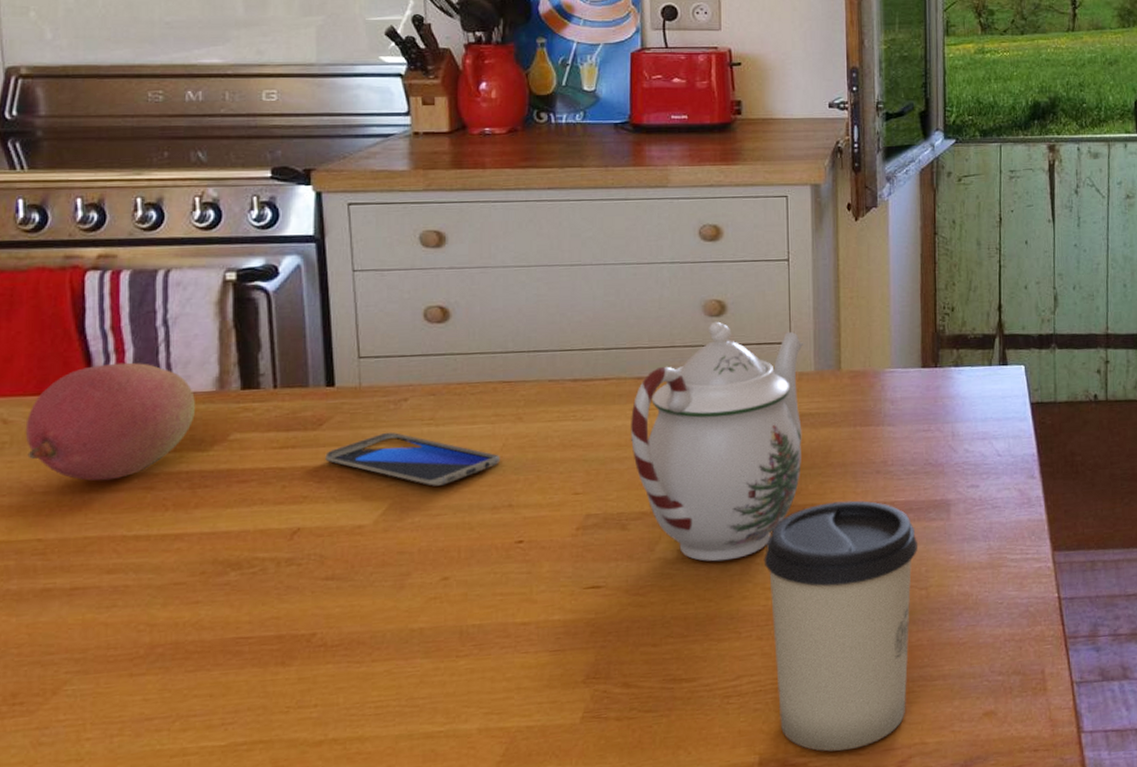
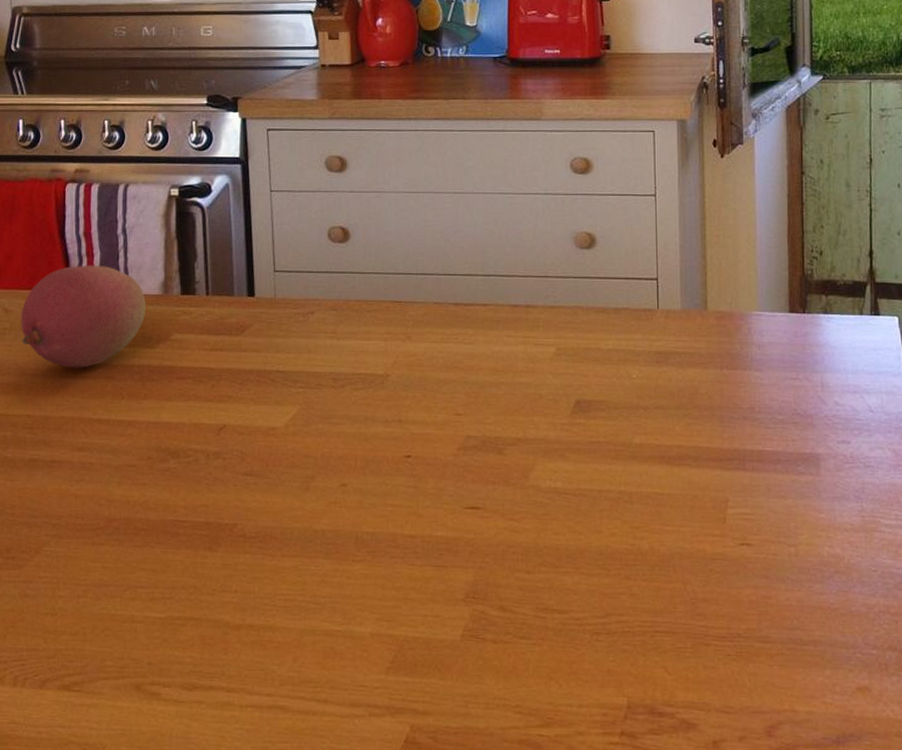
smartphone: present [325,432,500,486] -> none [246,342,391,396]
teapot: present [631,321,804,562] -> none [507,254,671,495]
cup: present [763,500,917,752] -> none [631,445,786,707]

